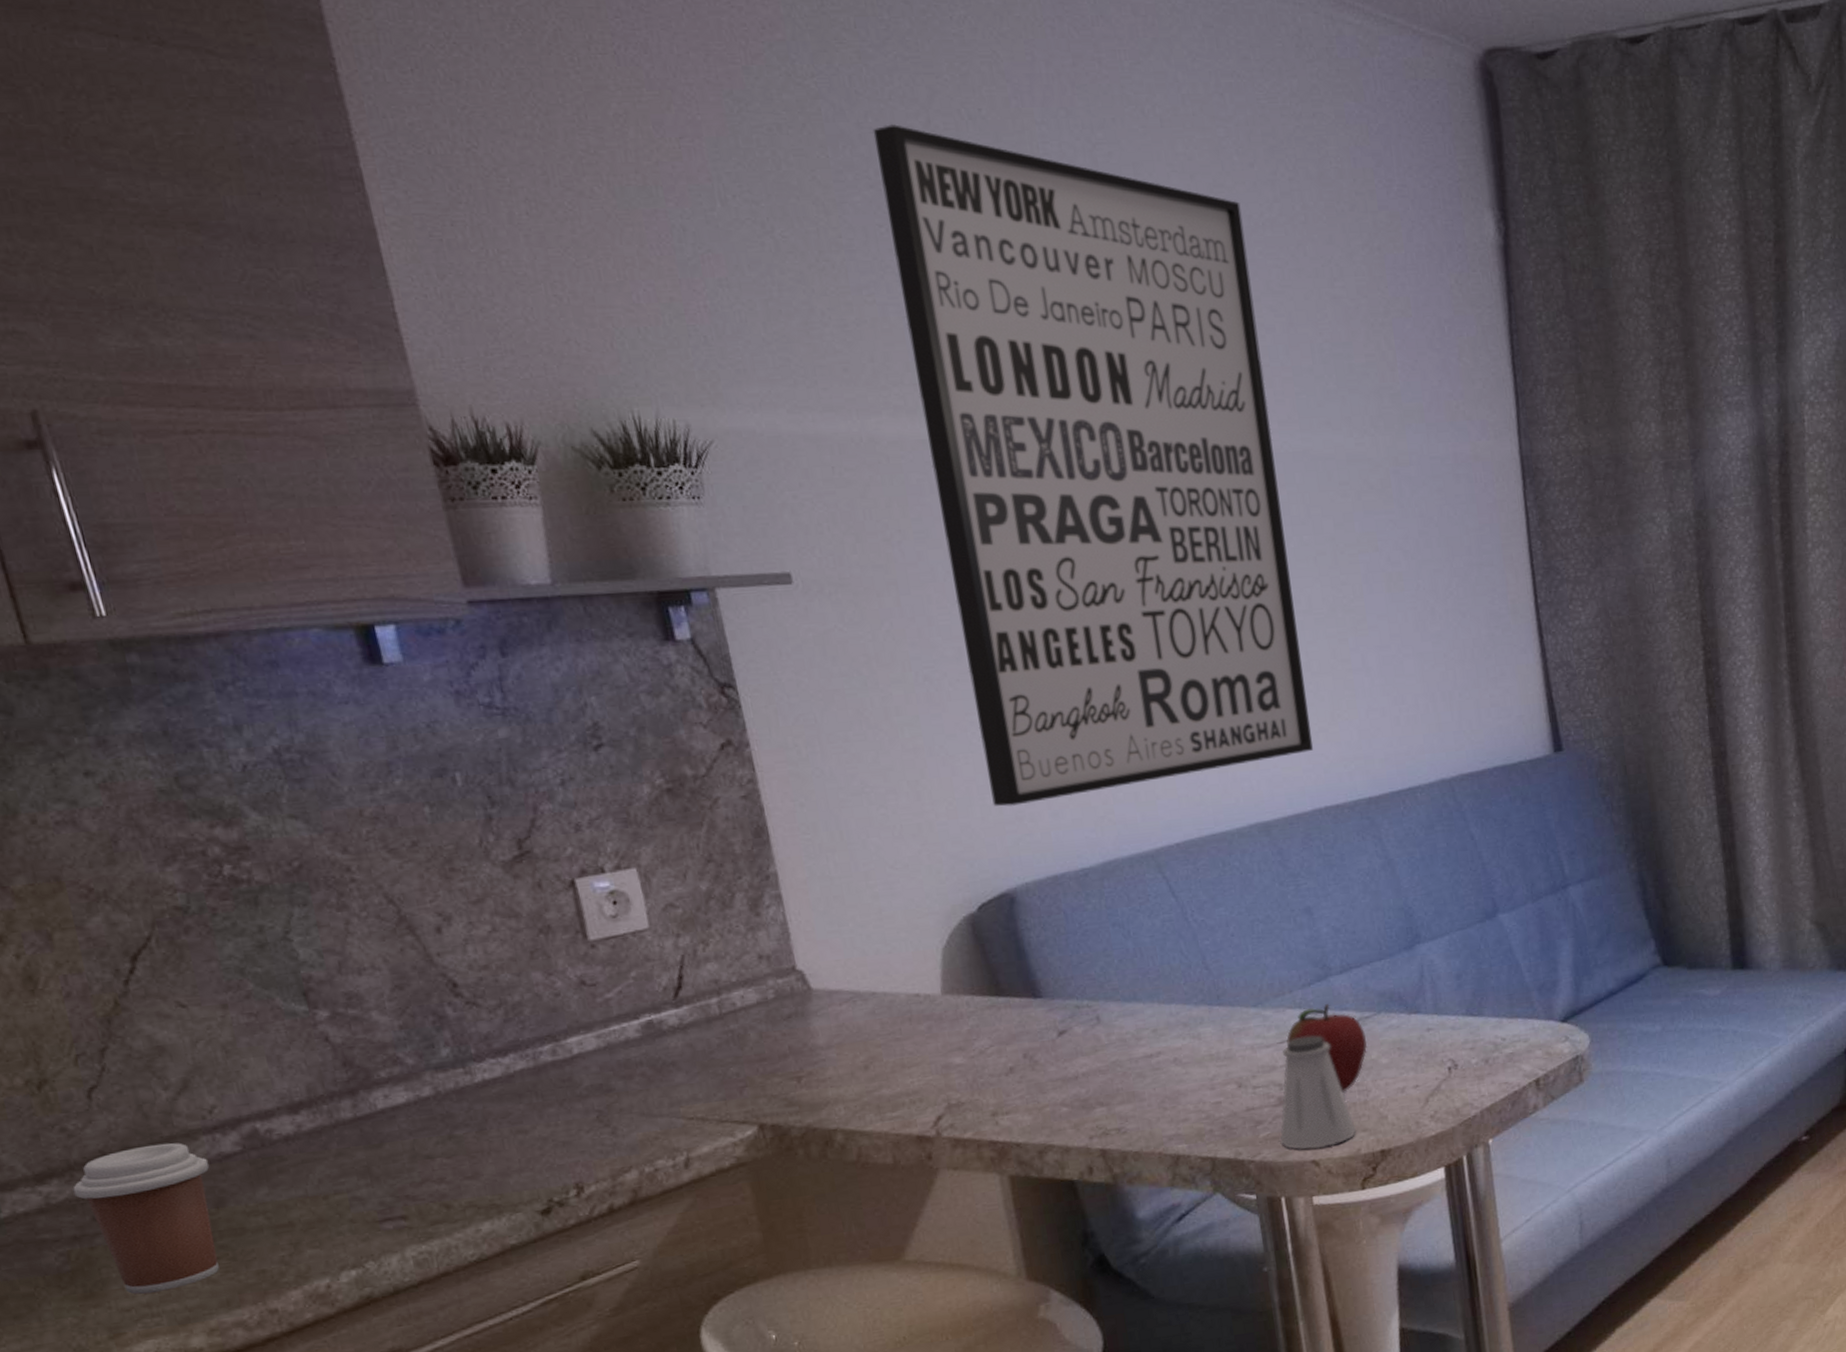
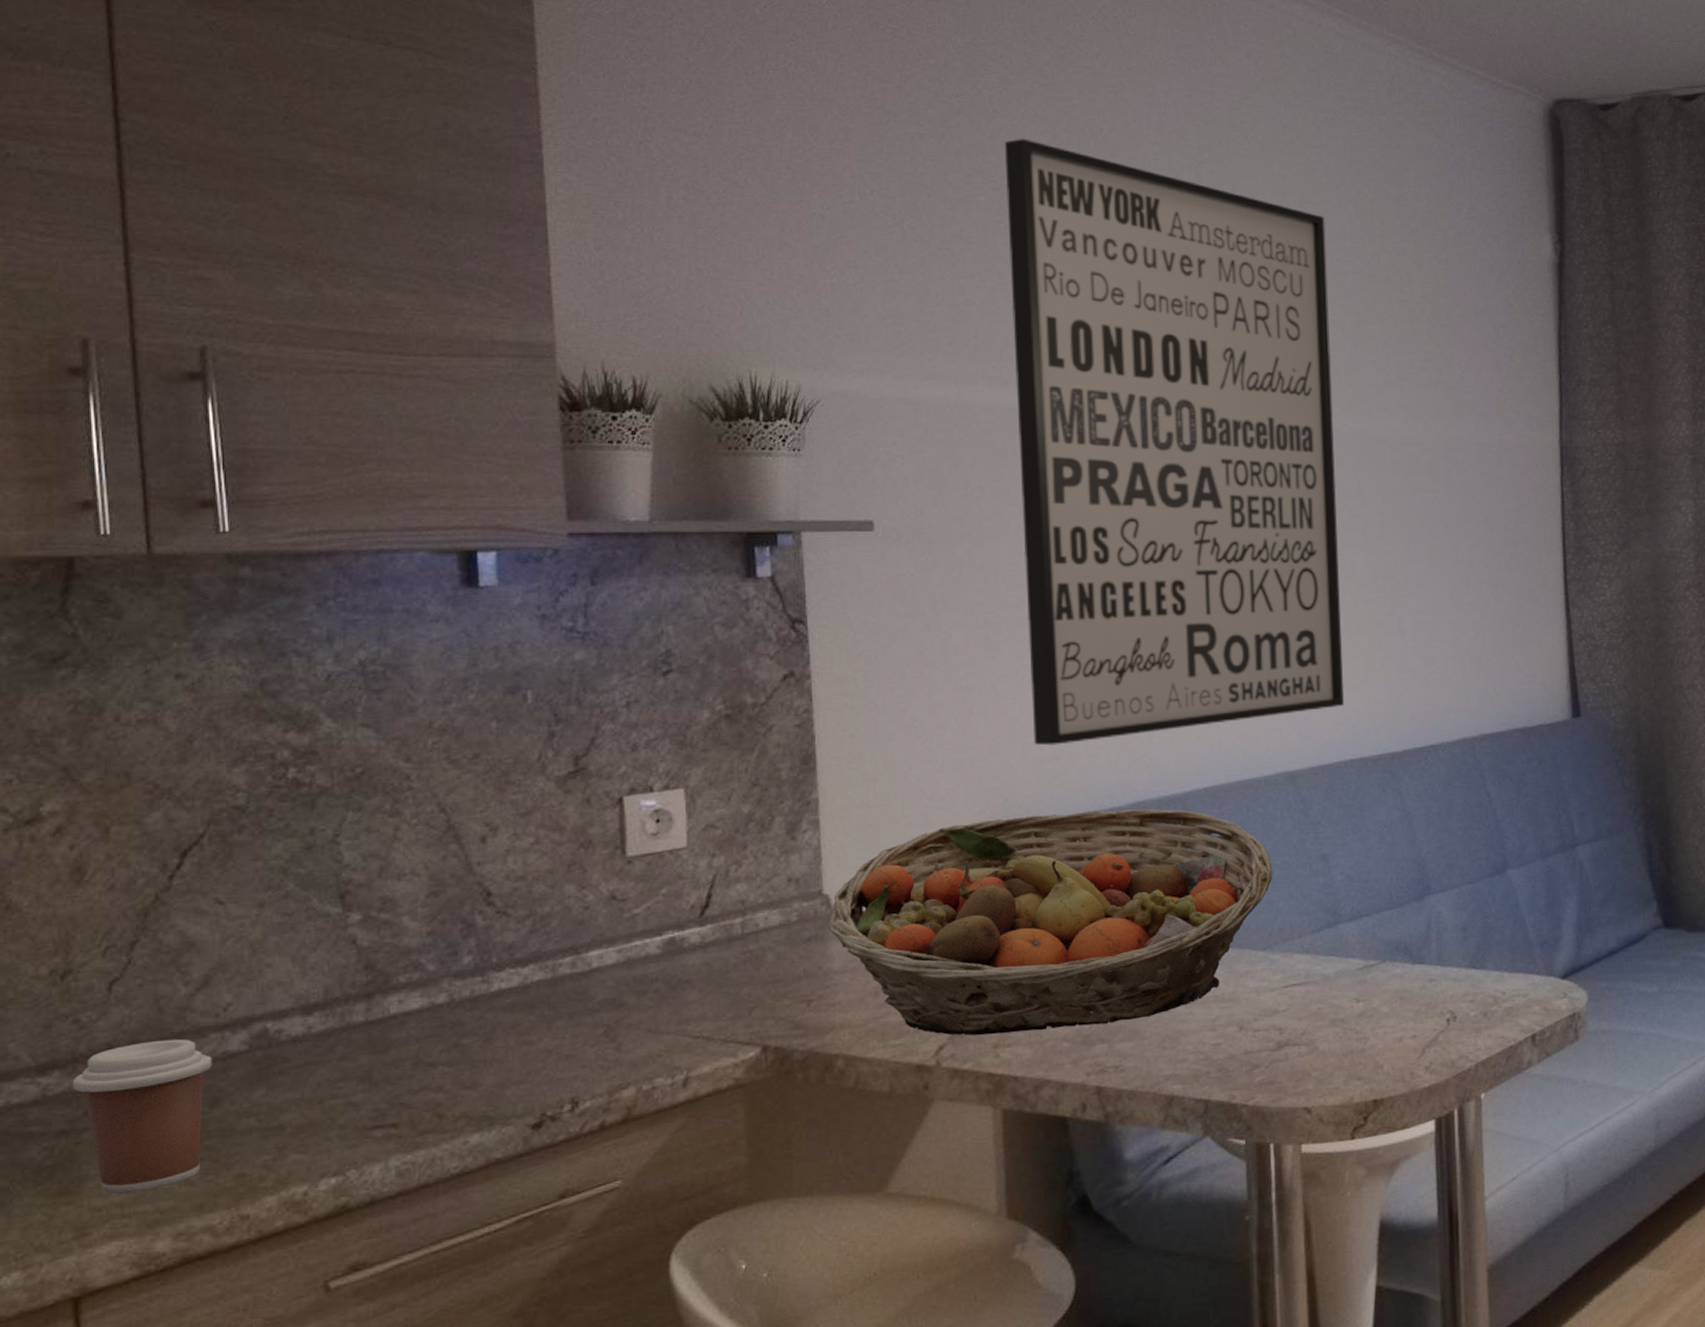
fruit basket: none [805,867,1257,1106] -> present [826,808,1273,1036]
saltshaker: present [1280,1035,1356,1149] -> none [1276,981,1351,1095]
apple: present [1286,1004,1368,1093] -> none [1291,950,1370,1040]

